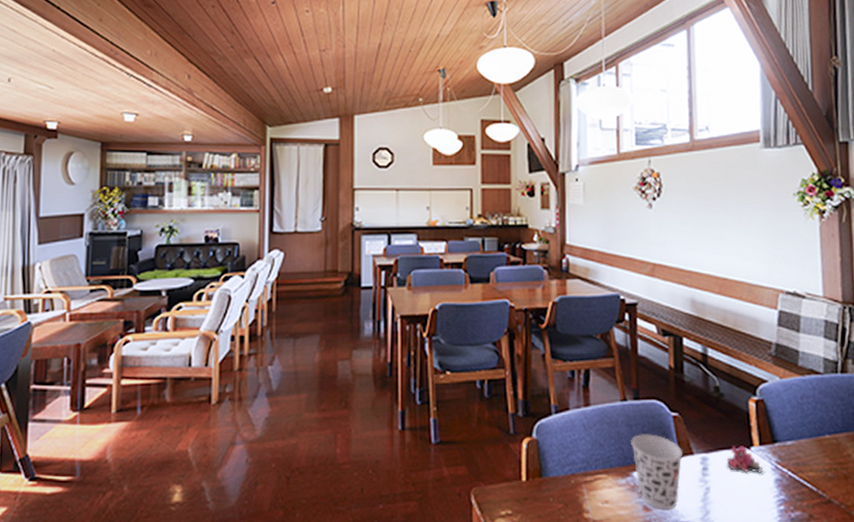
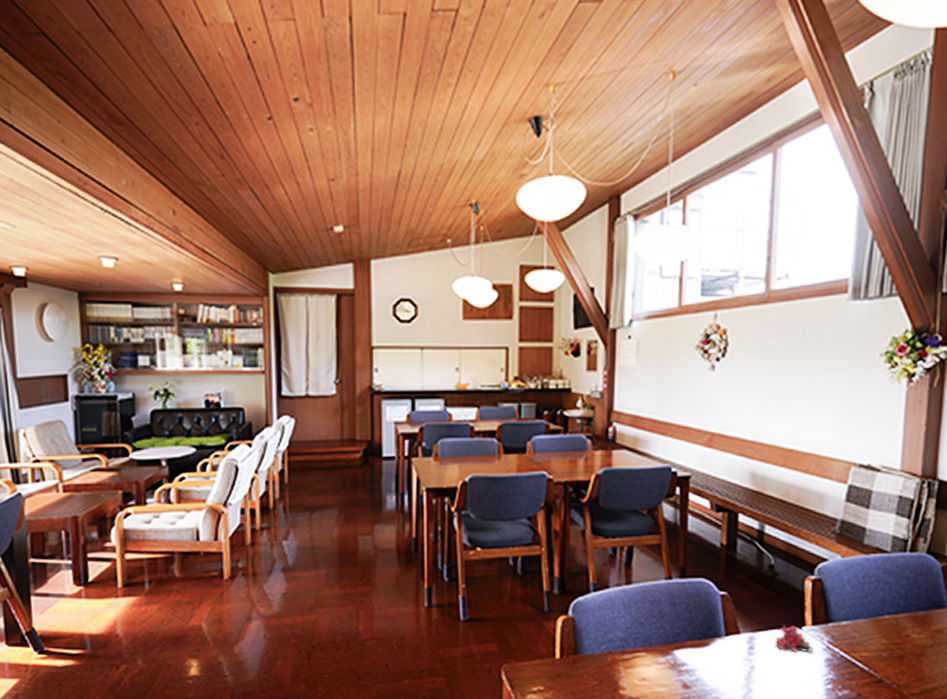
cup: present [631,434,682,510] -> none [674,613,728,688]

